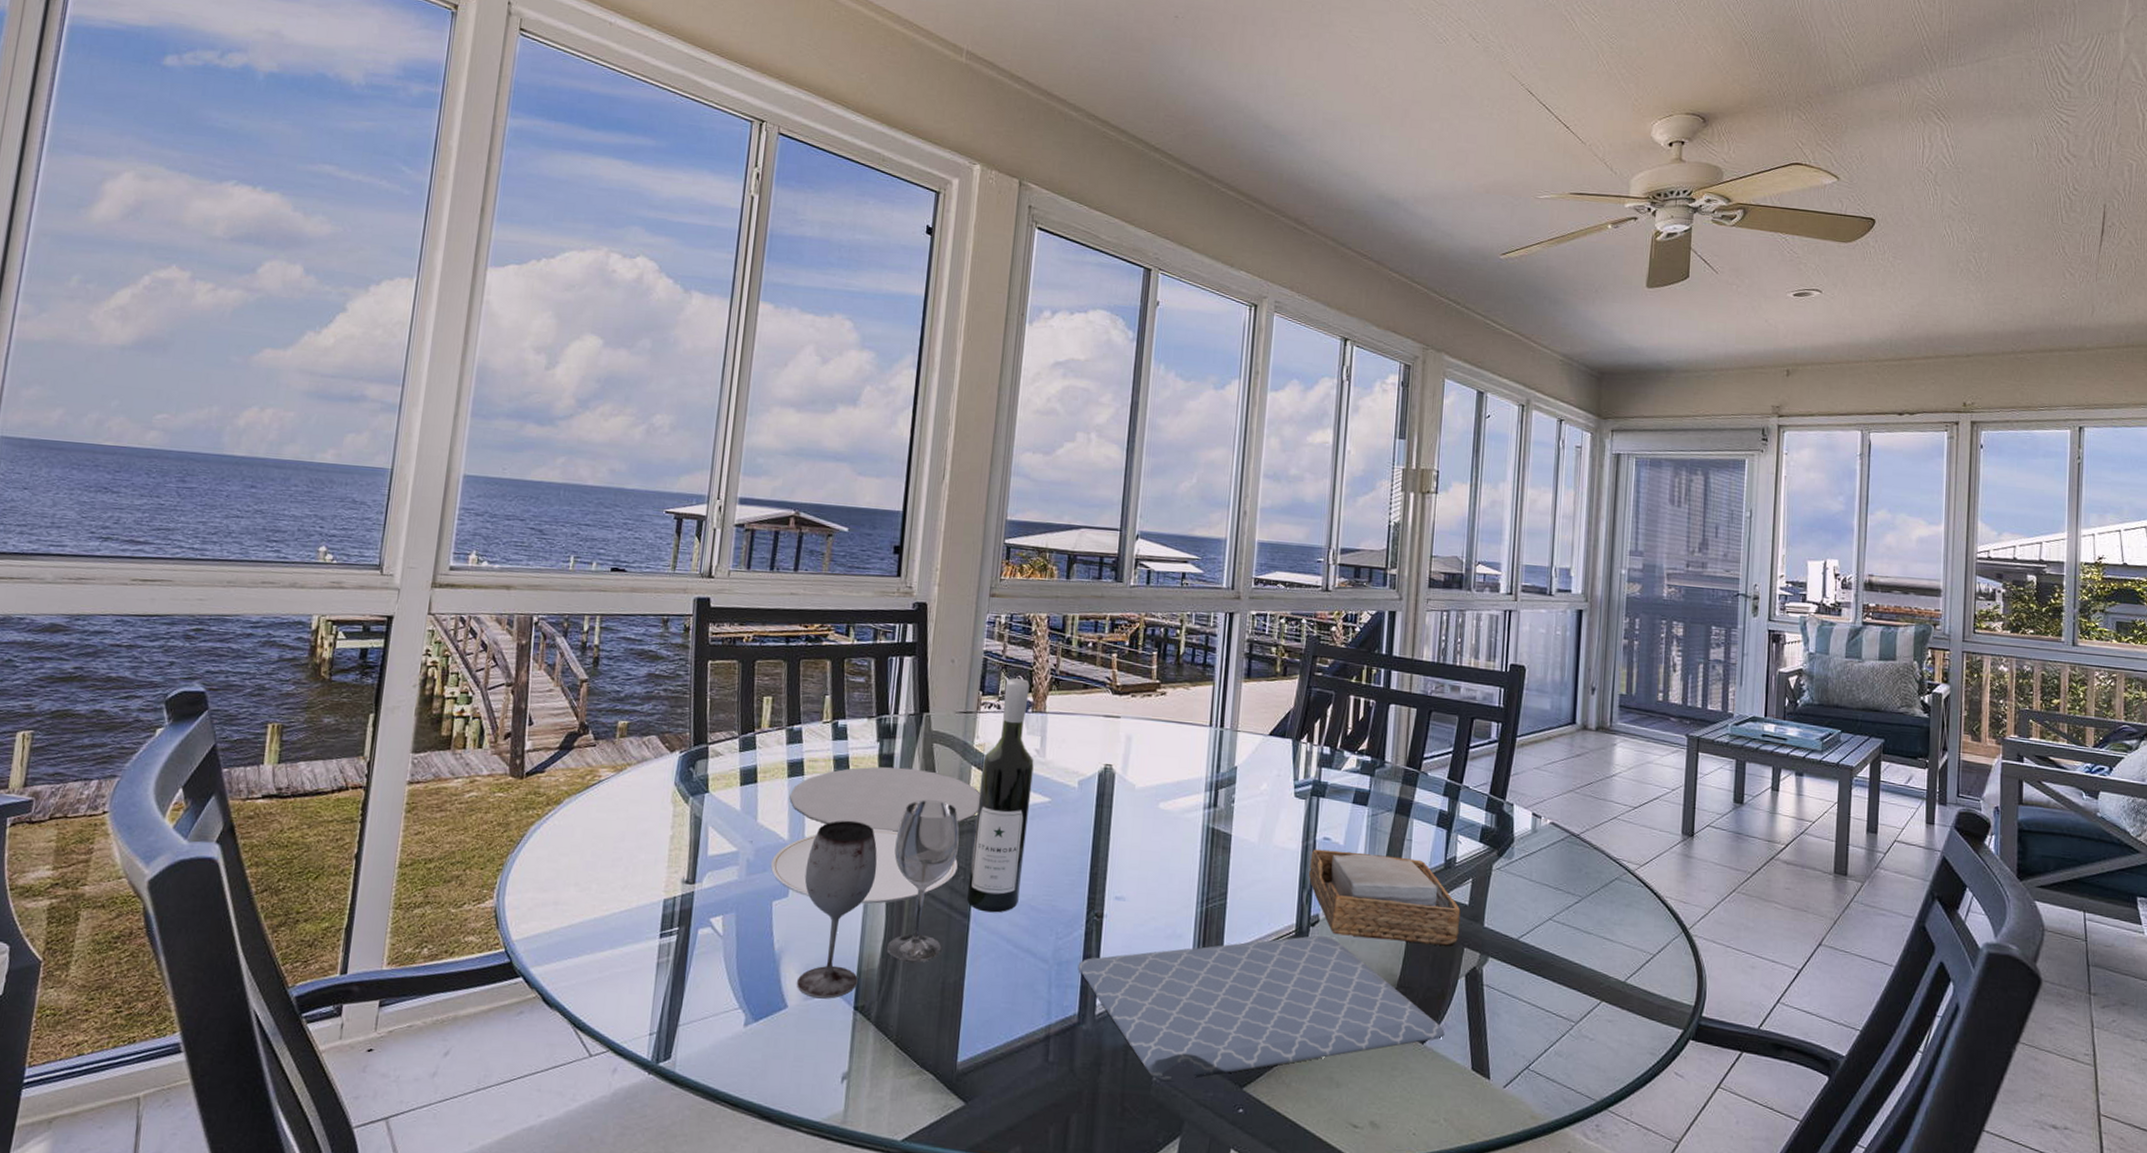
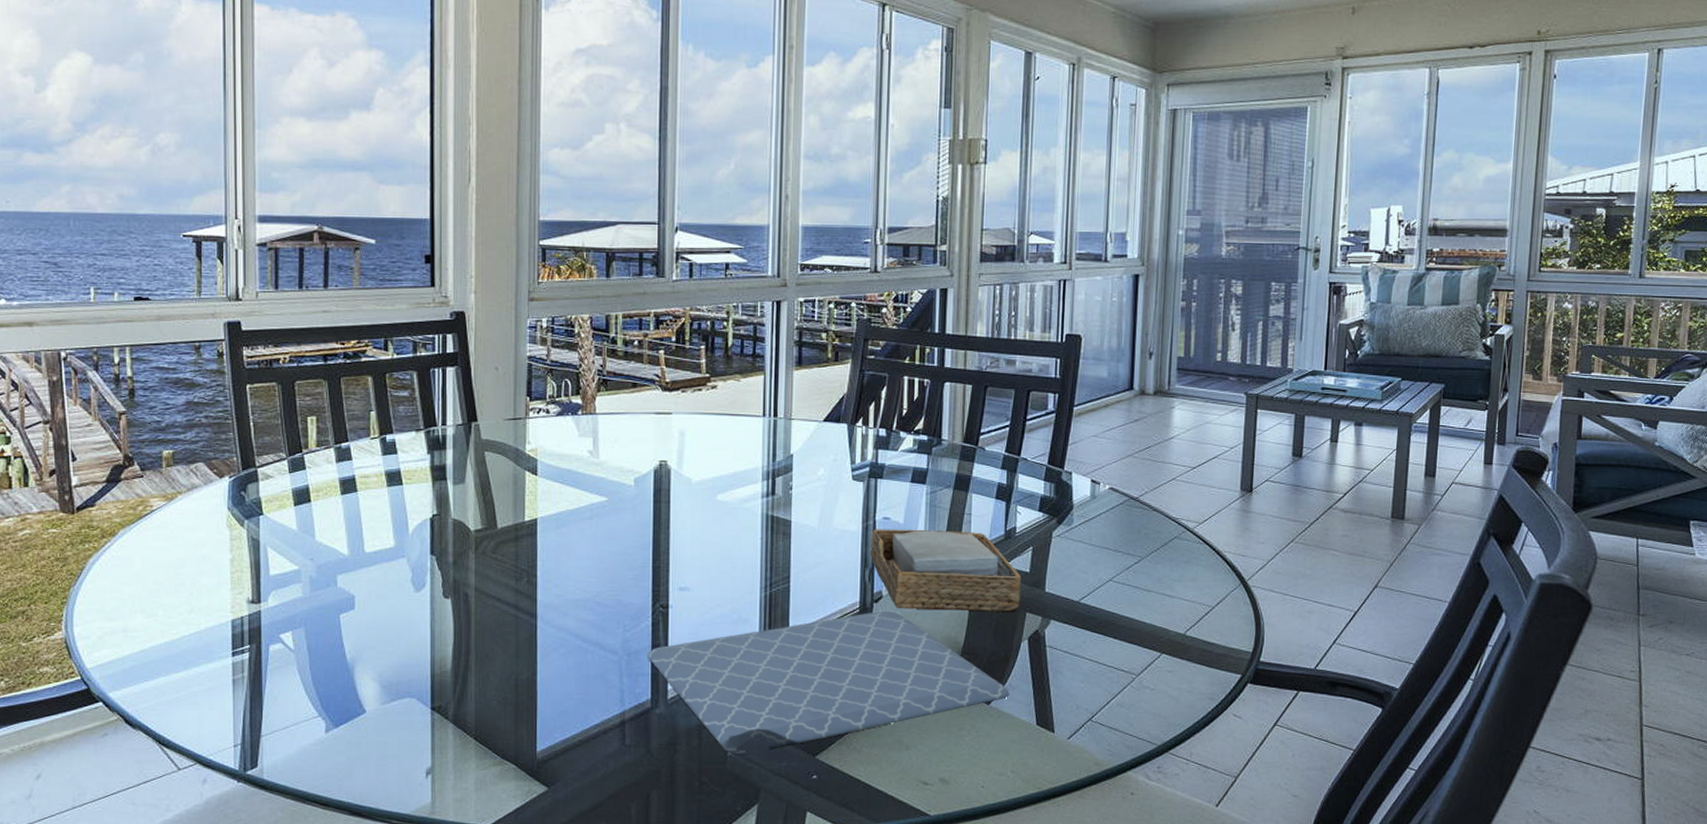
plate: present [771,829,958,905] -> none [335,539,520,611]
placemat: present [789,766,980,832] -> none [345,477,537,540]
wineglass: present [796,800,960,999] -> none [369,507,519,702]
bottle: present [967,678,1034,913] -> none [533,382,588,611]

